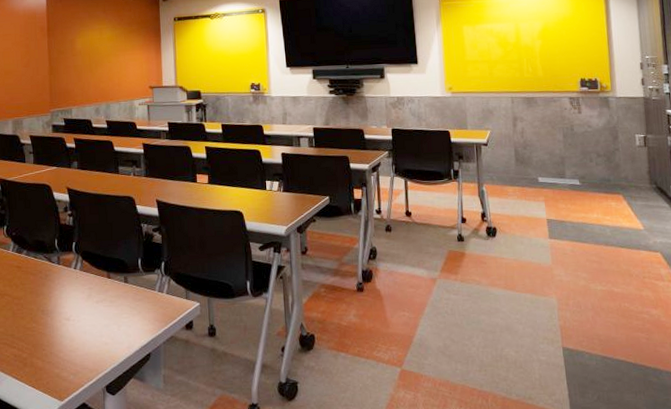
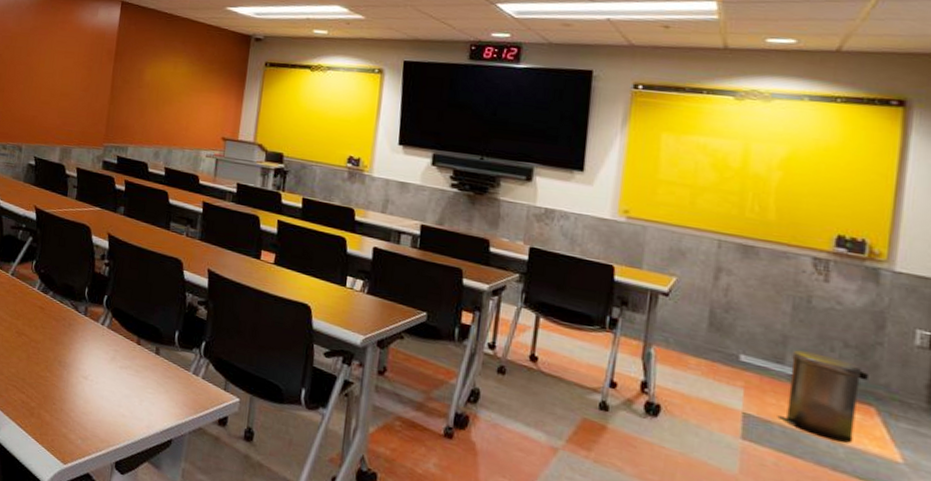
pedal bin: none [567,165,615,225] -> present [777,350,869,443]

